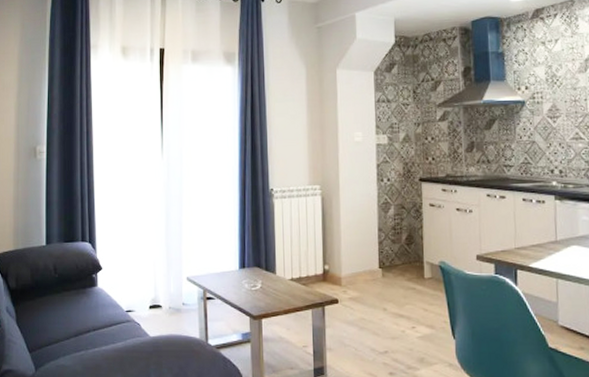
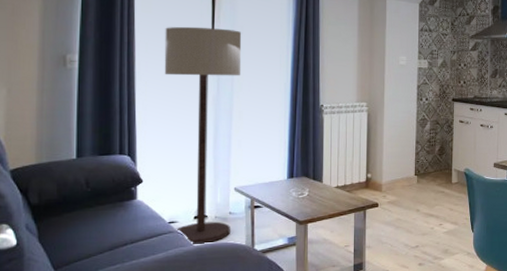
floor lamp: none [118,113,189,335] -> present [164,27,242,244]

